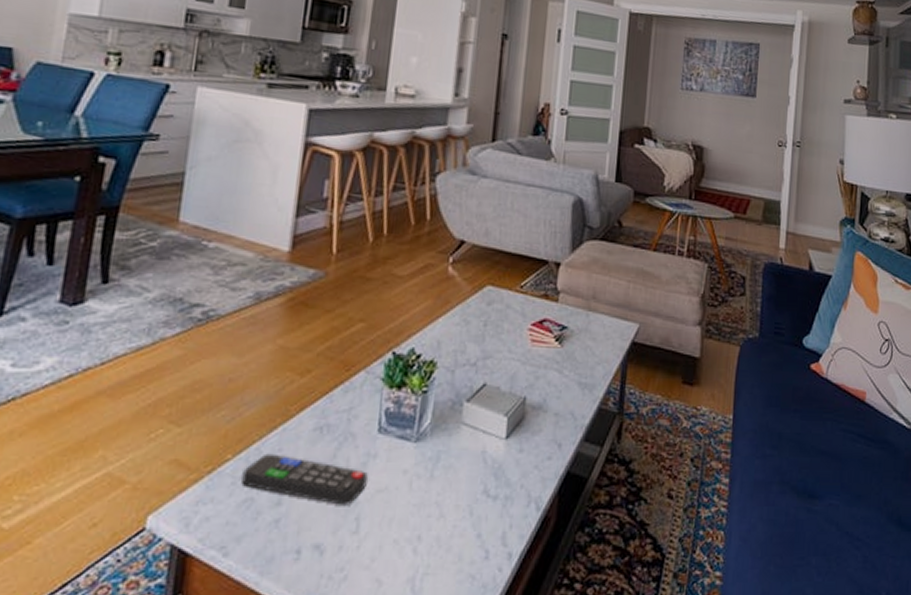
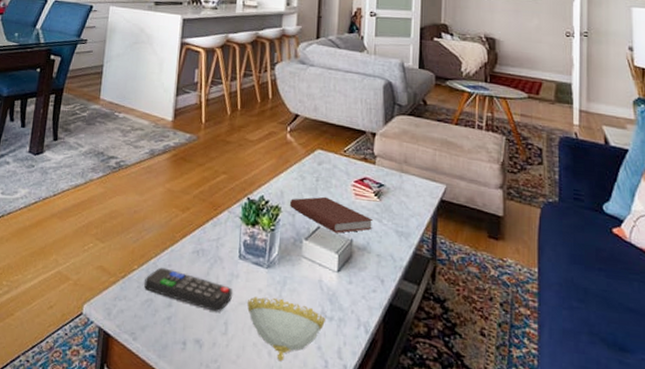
decorative bowl: none [387,478,488,559] -> present [247,296,325,362]
book: none [449,345,553,390] -> present [290,196,374,233]

